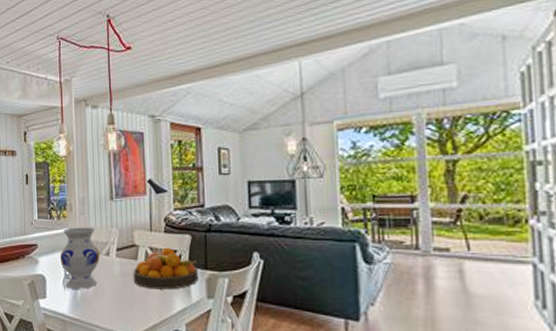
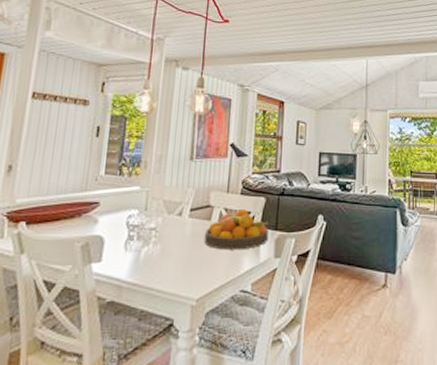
vase: present [59,227,100,289] -> none [124,185,172,251]

